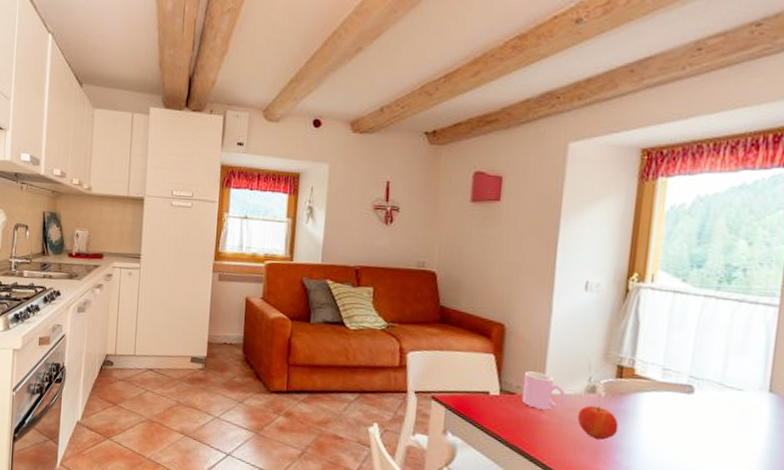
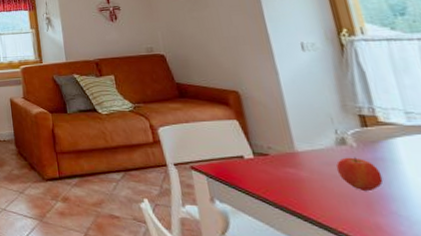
cup: present [521,371,566,410] -> none [270,131,320,167]

